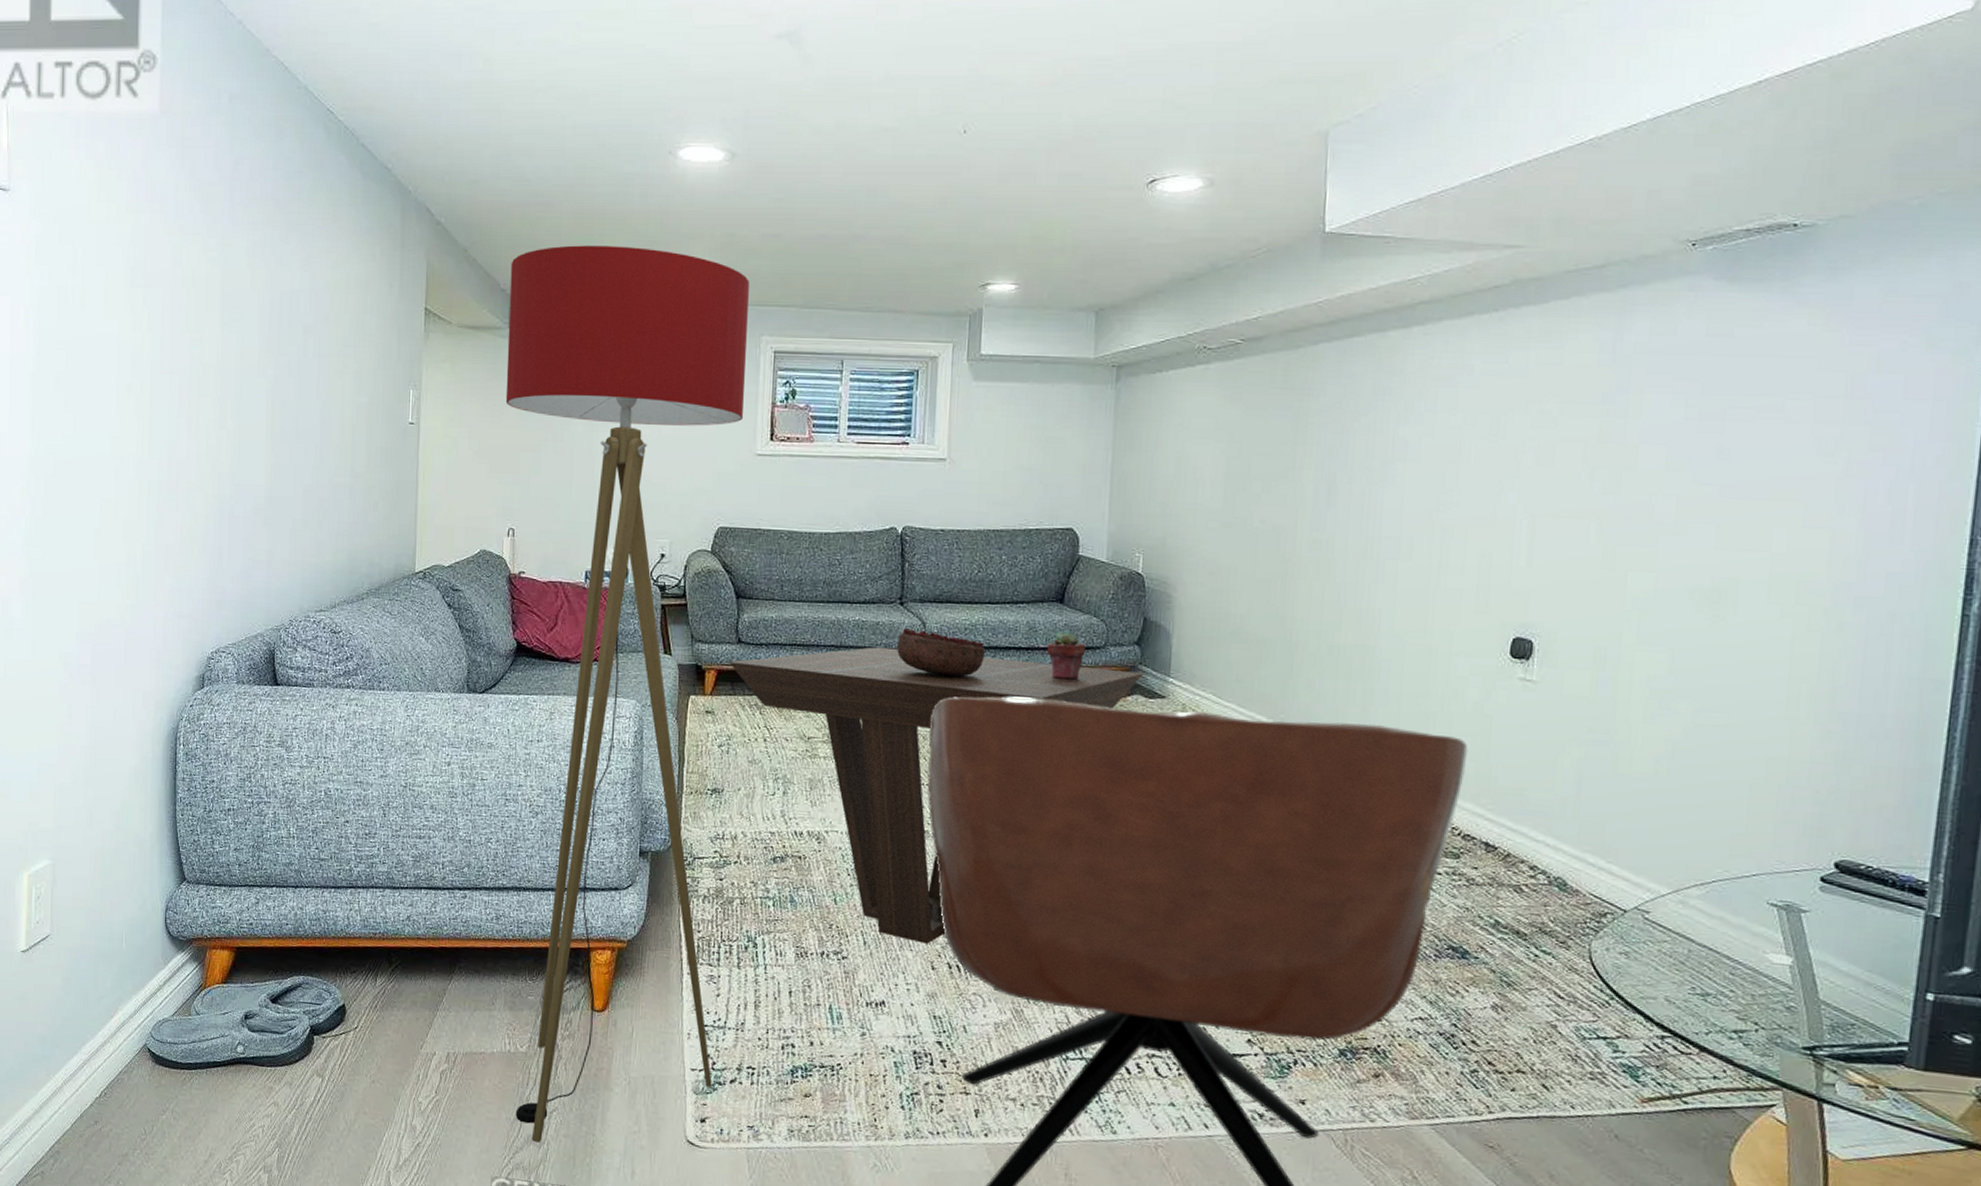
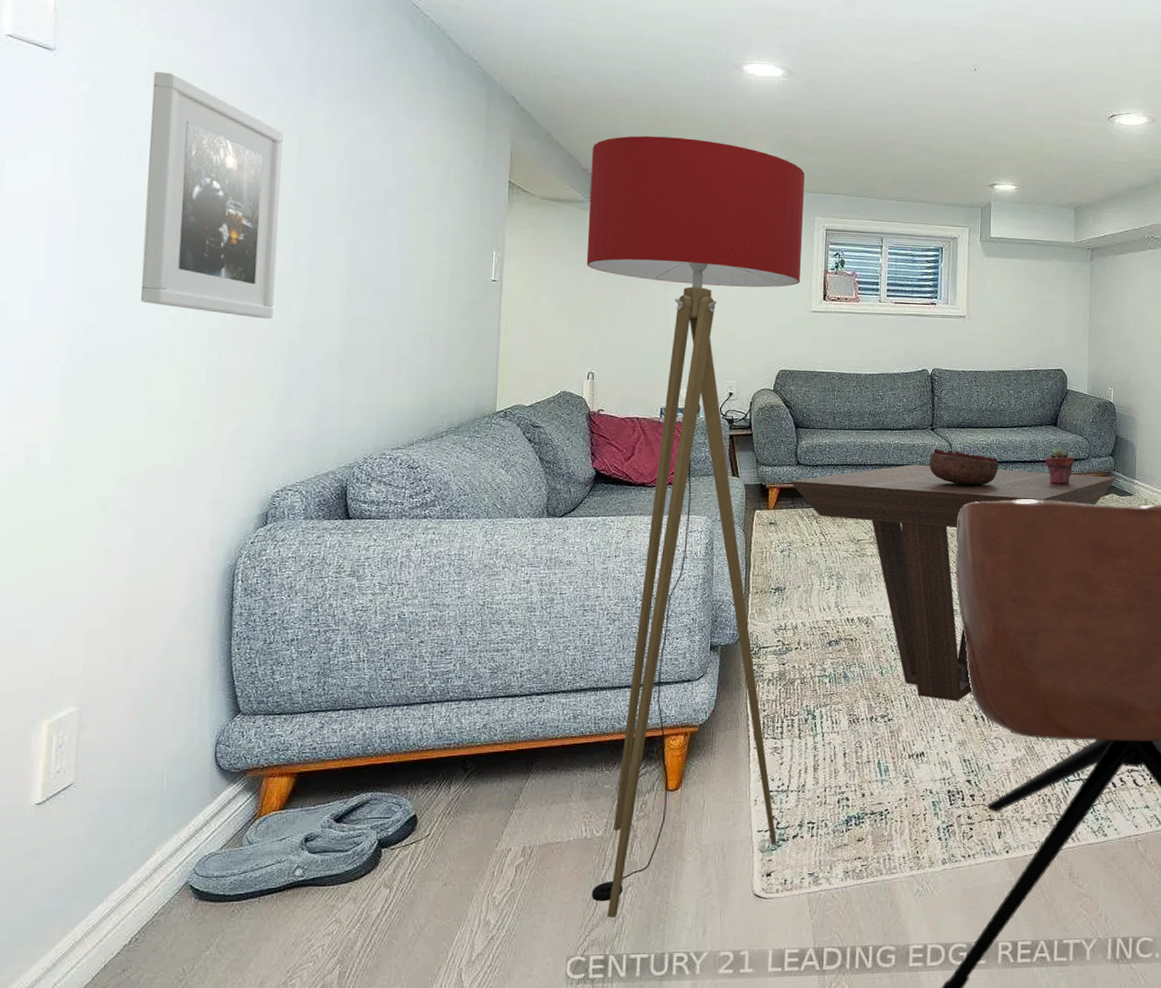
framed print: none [88,206,208,469] -> present [140,71,283,319]

